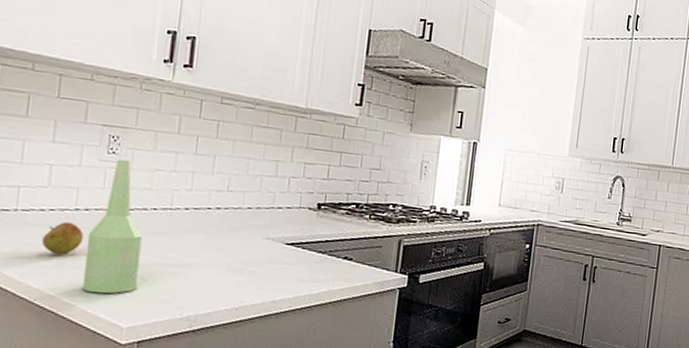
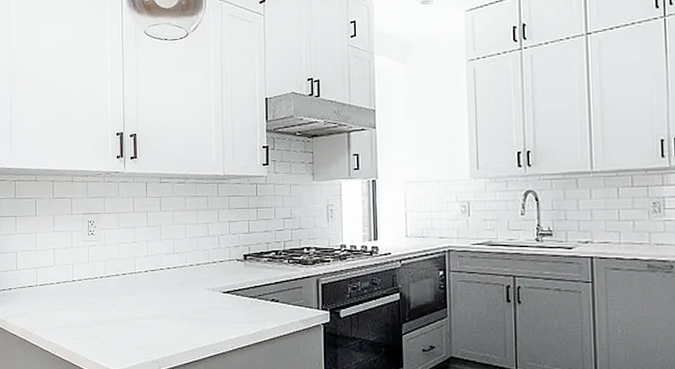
apple: present [41,221,84,256] -> none [54,291,80,317]
bottle: present [82,159,142,294] -> none [82,238,119,345]

